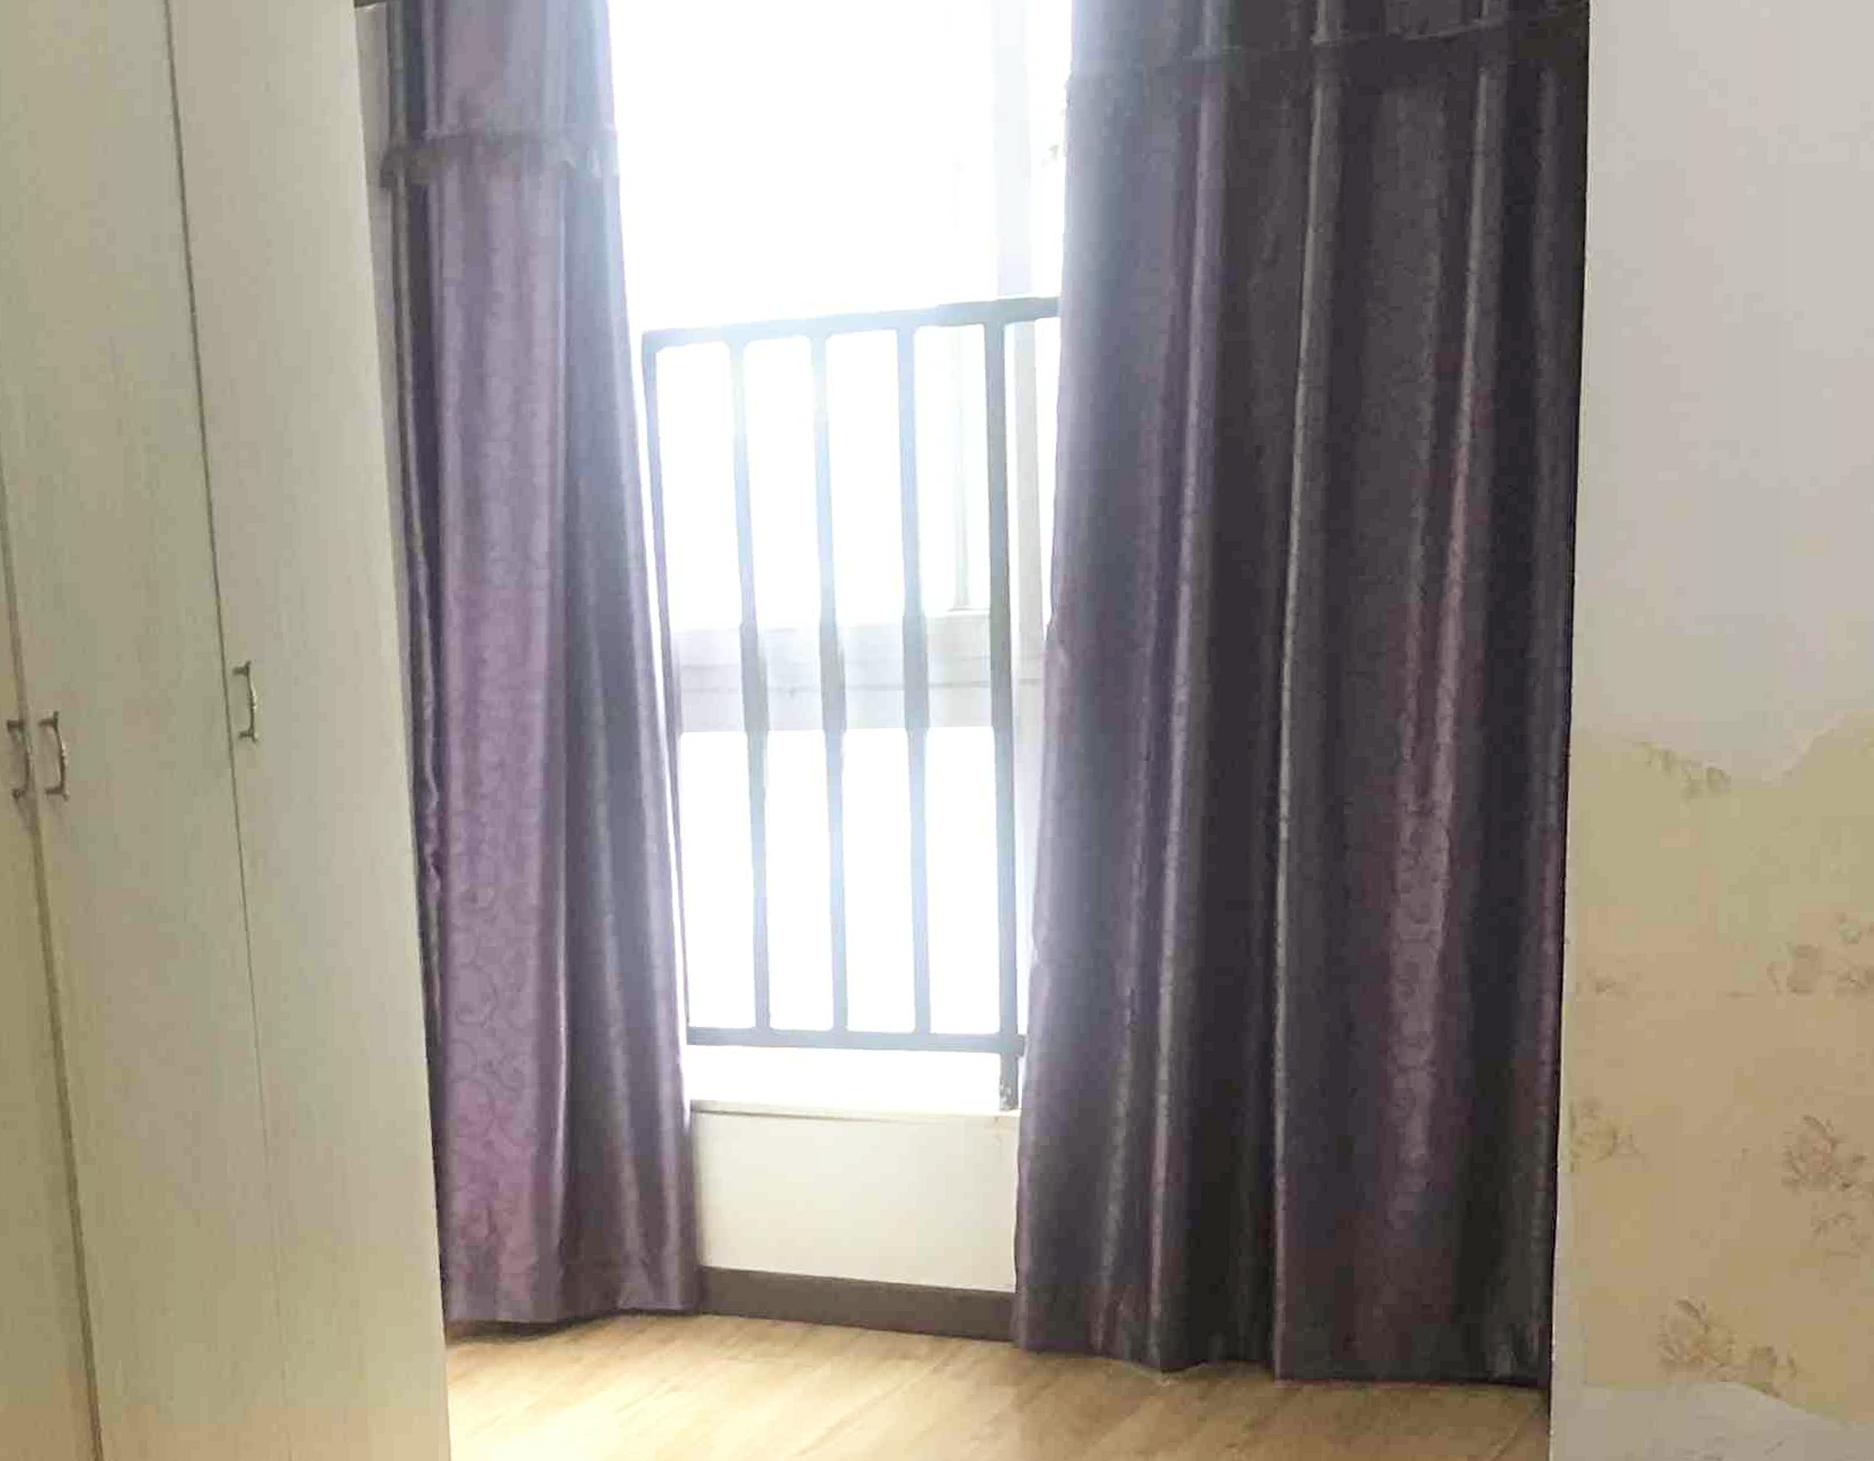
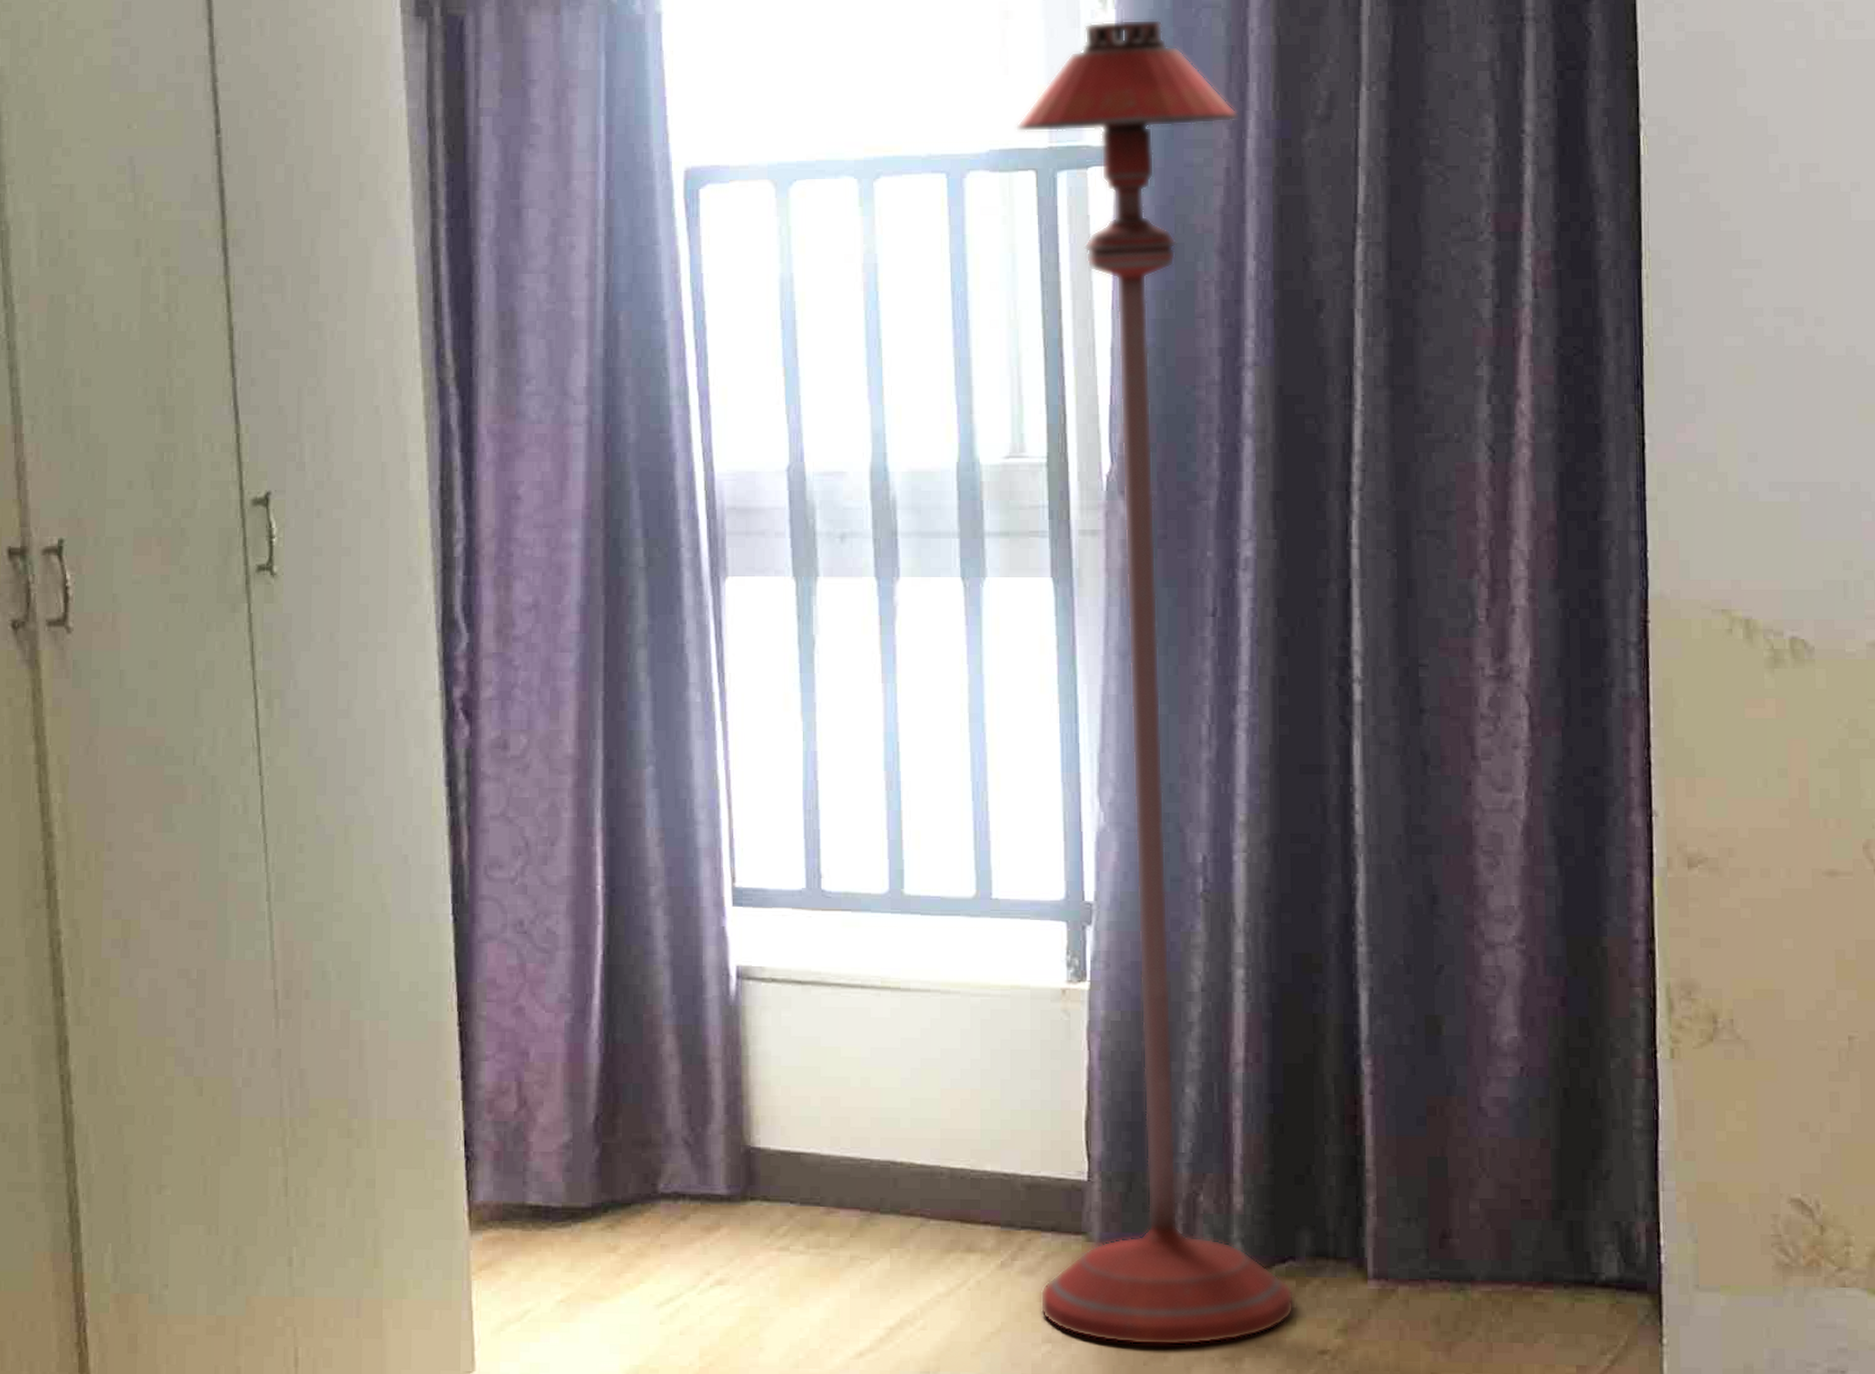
floor lamp: none [964,166,1206,1442] -> present [1015,19,1295,1346]

